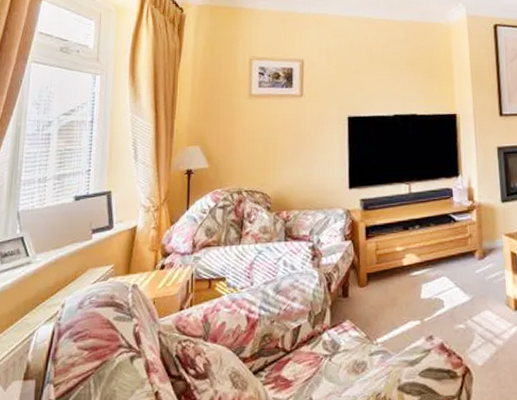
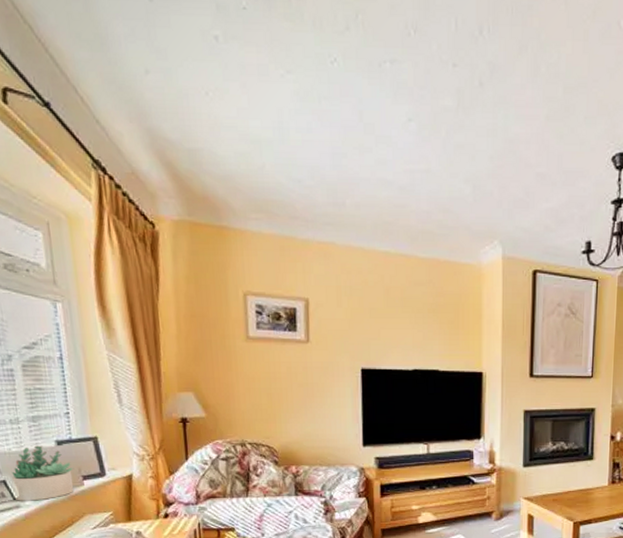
succulent plant: none [29,201,86,257] -> present [11,445,74,501]

